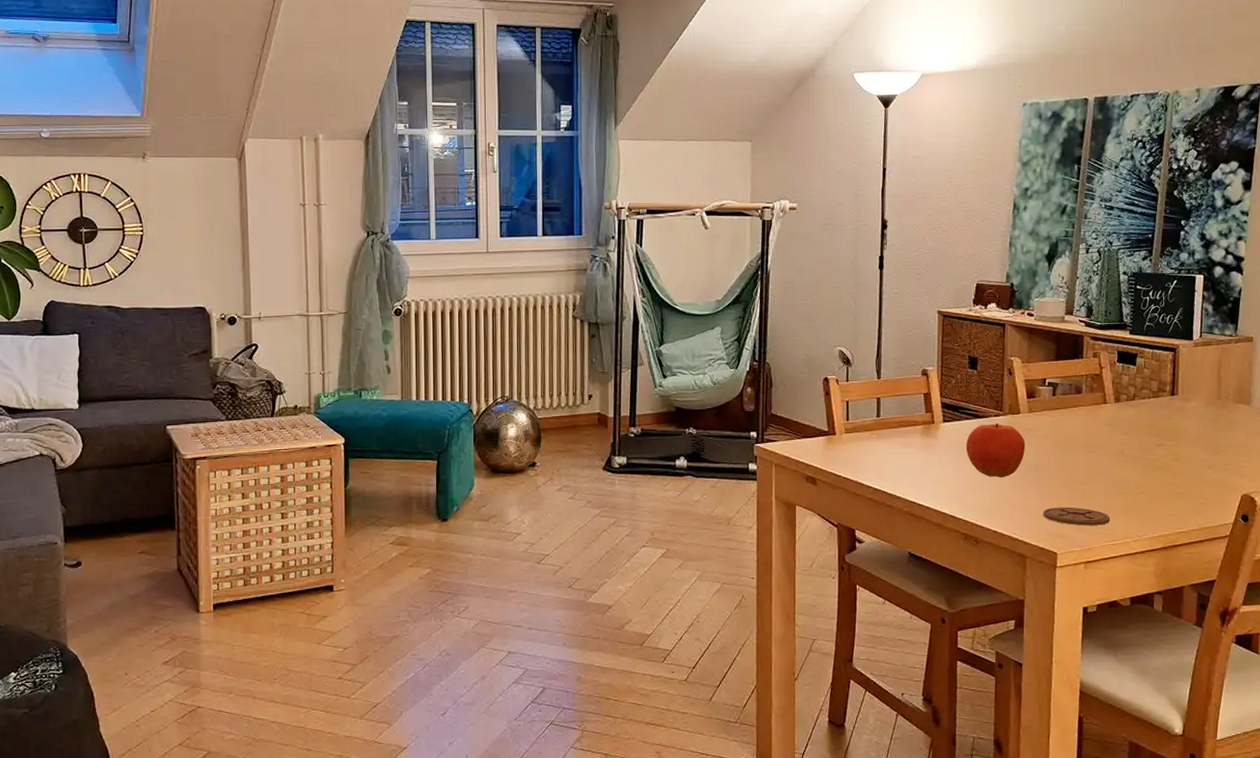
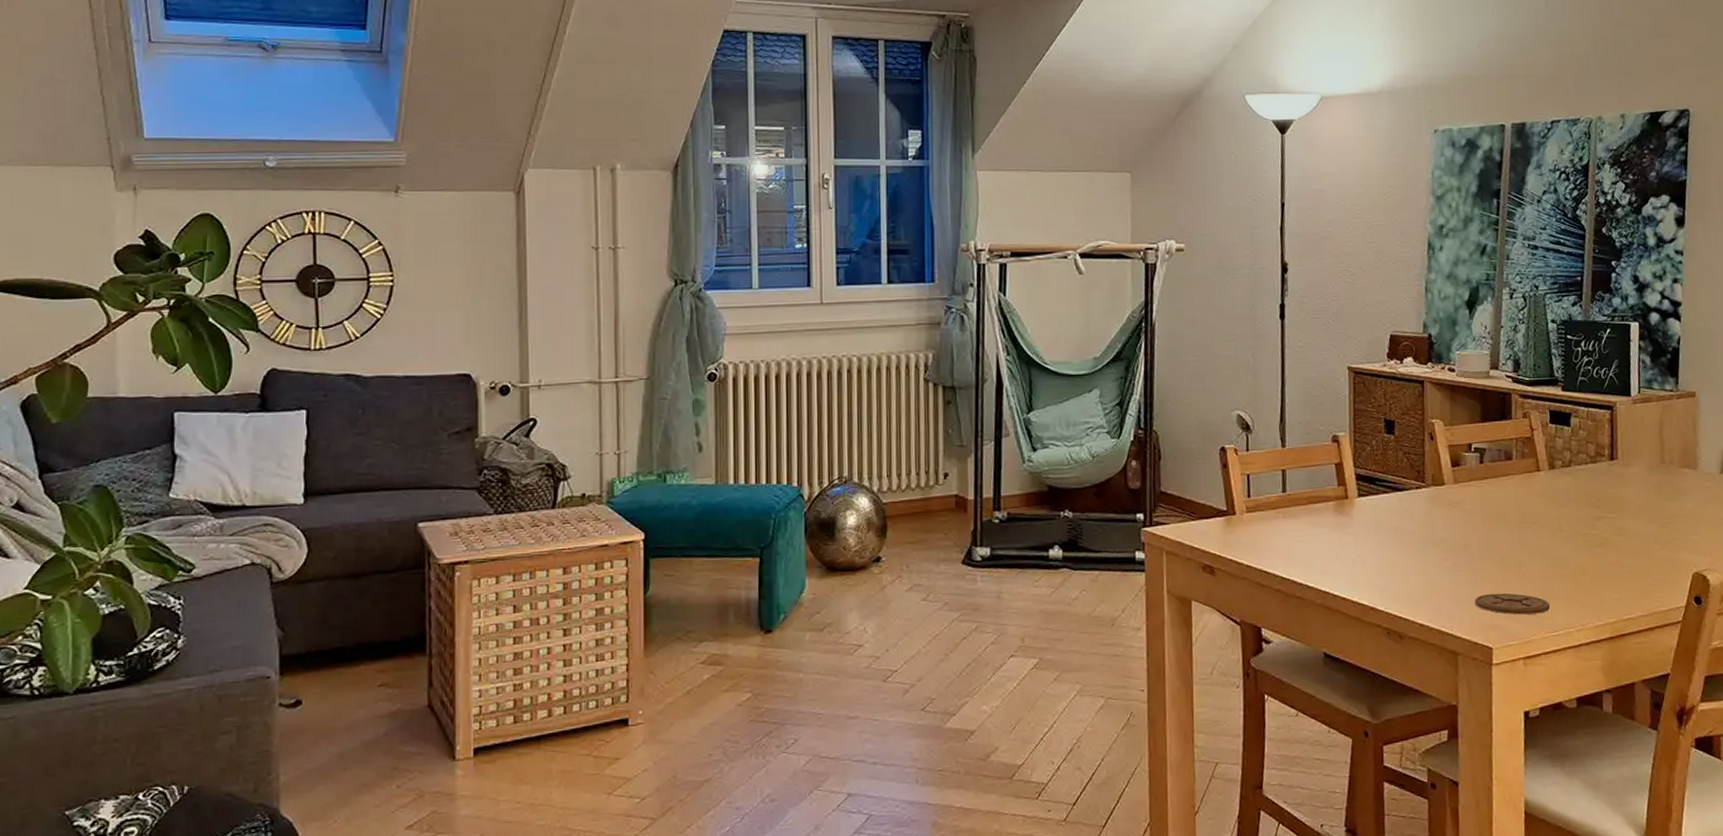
fruit: present [965,423,1026,477] -> none [1384,497,1452,561]

